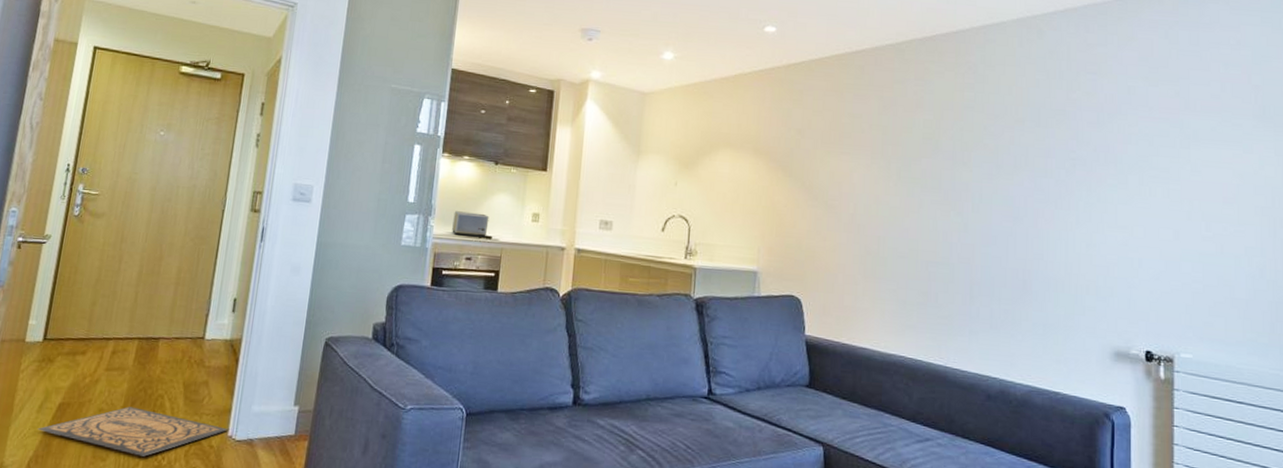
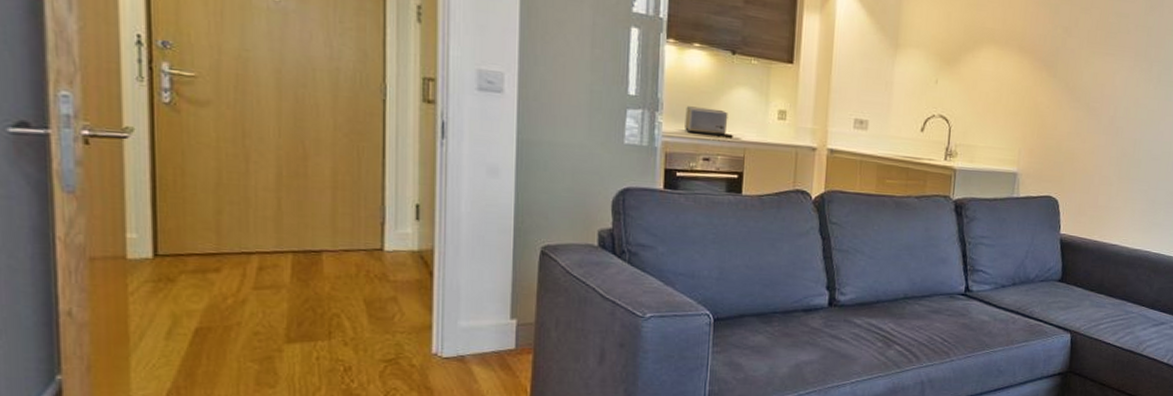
doormat: present [37,407,228,457] -> none [170,328,431,380]

